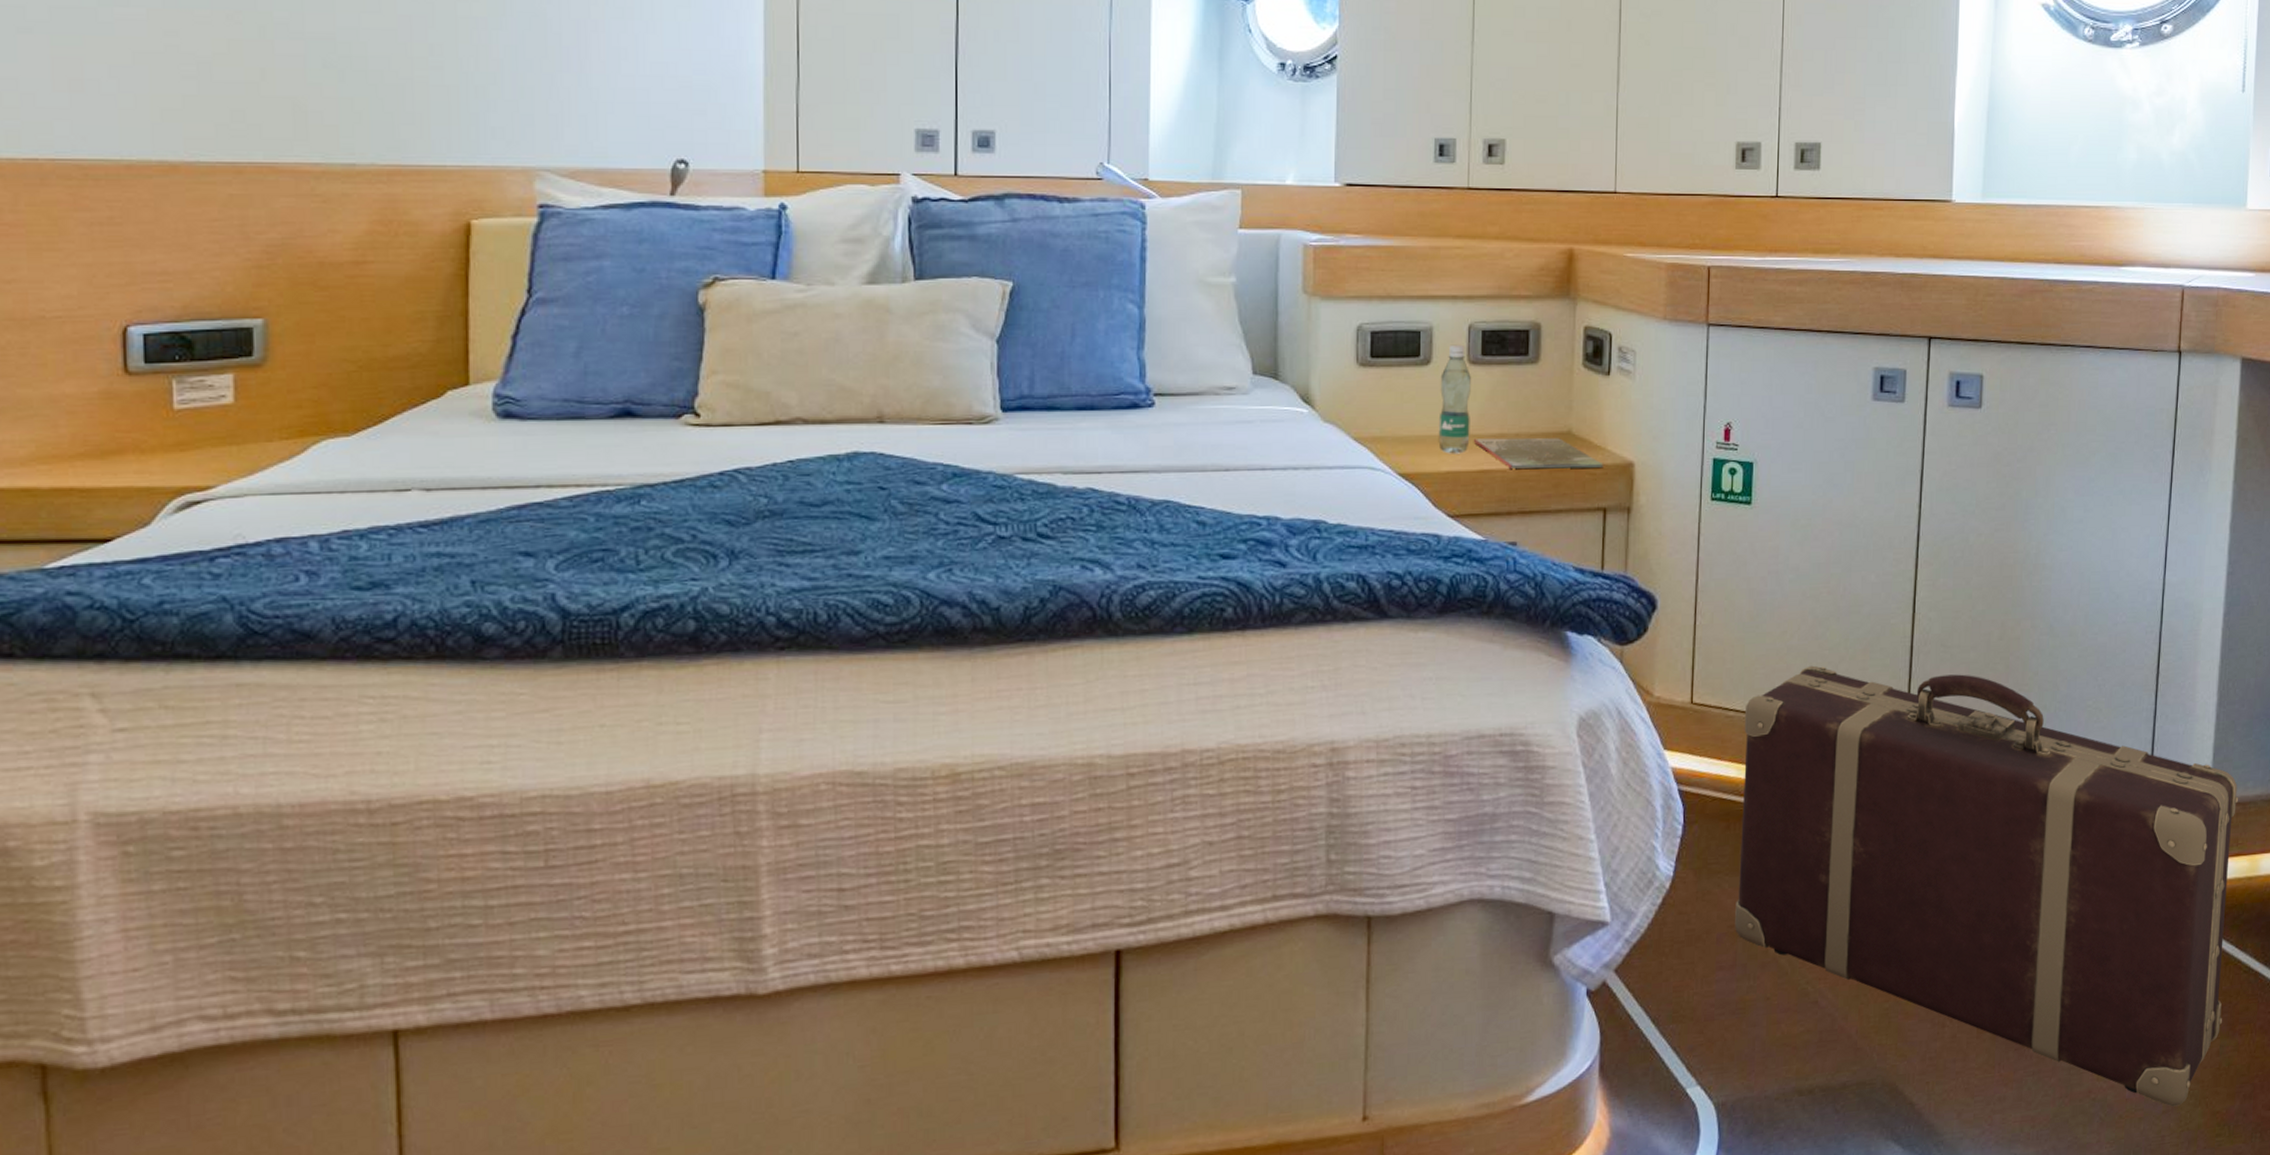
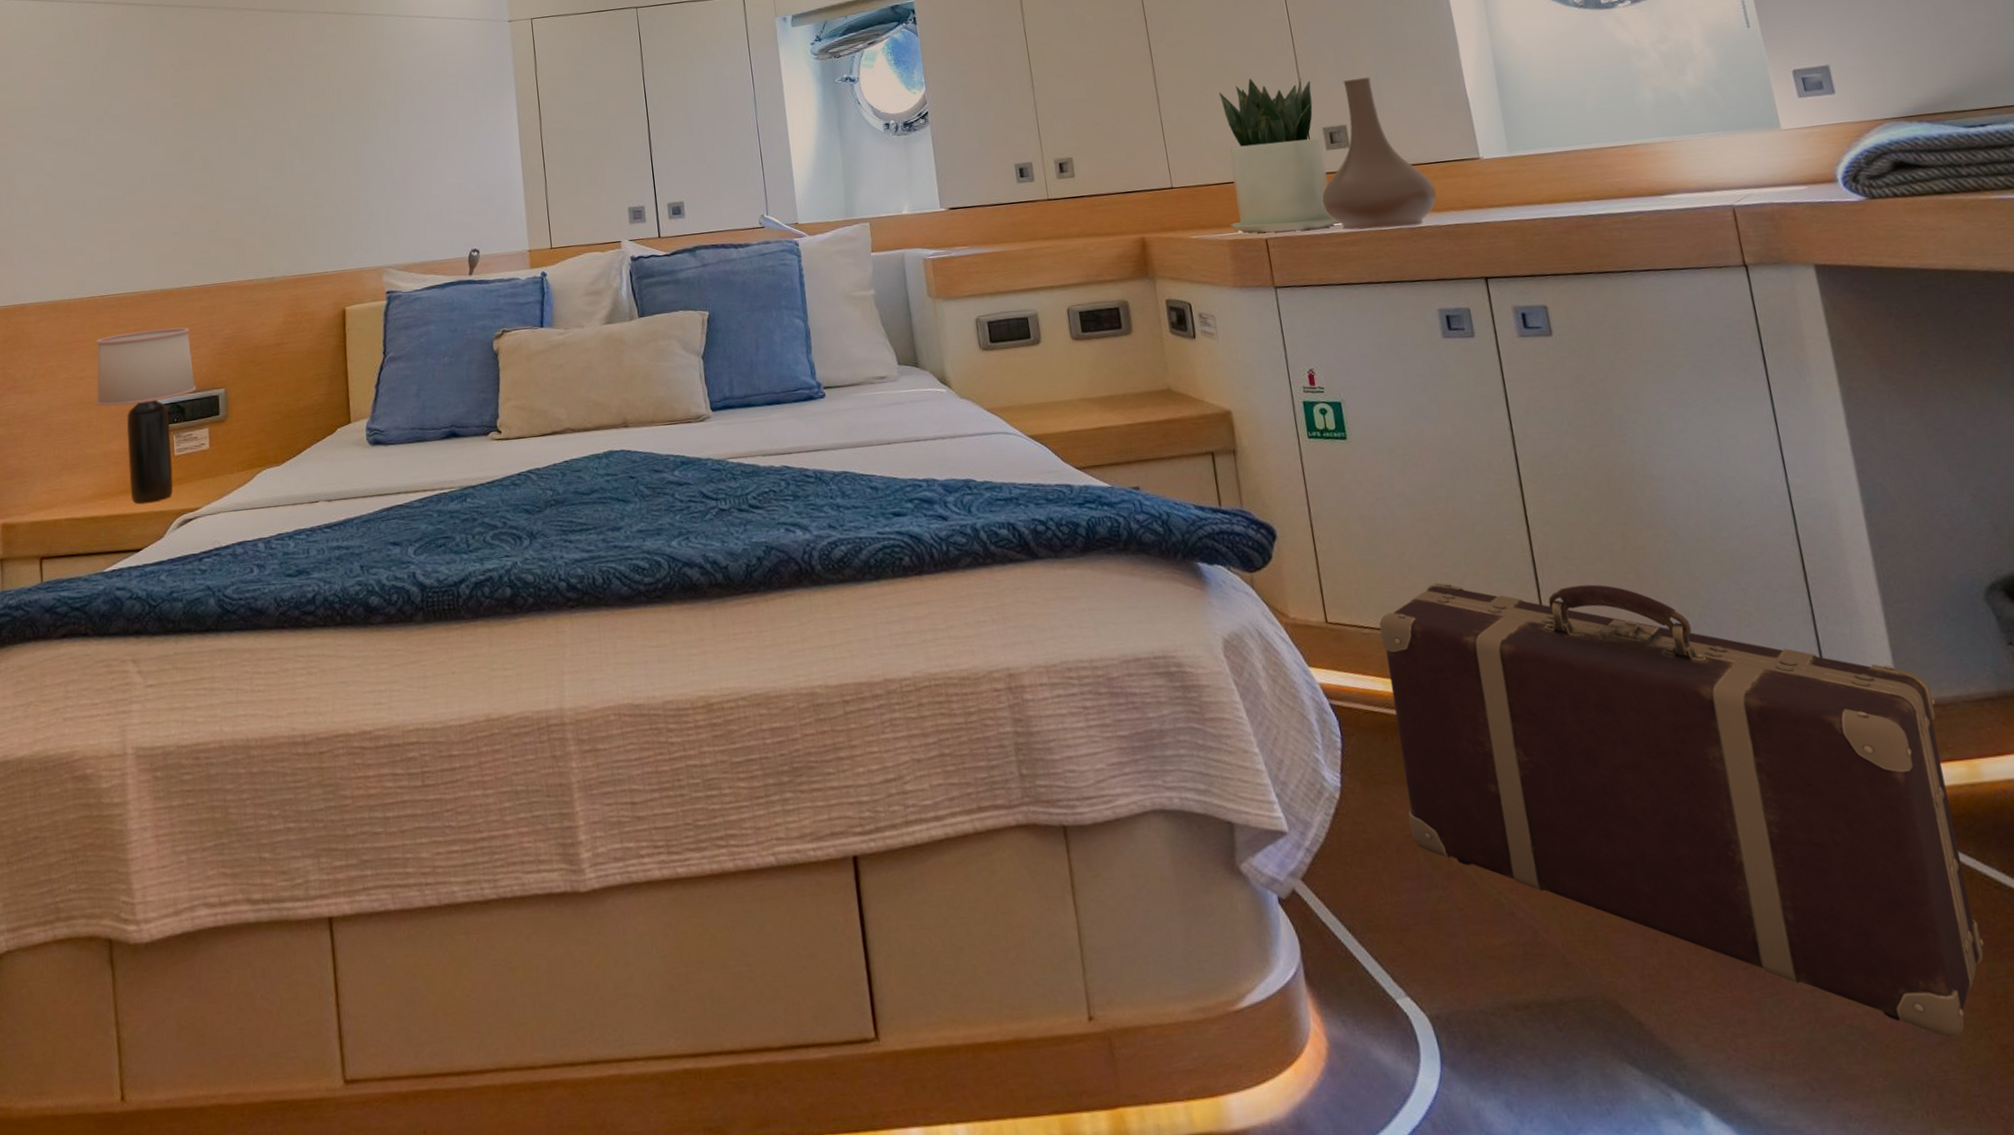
table lamp: none [35,220,216,476] -> present [95,327,197,505]
bottle: present [1438,344,1472,454] -> none [1050,325,1084,416]
magazine: present [1473,437,1604,469] -> none [1086,395,1205,424]
planter: none [1672,71,1793,261] -> present [1219,77,1340,233]
decorative vase: none [1778,88,1899,271] -> present [1322,77,1437,231]

